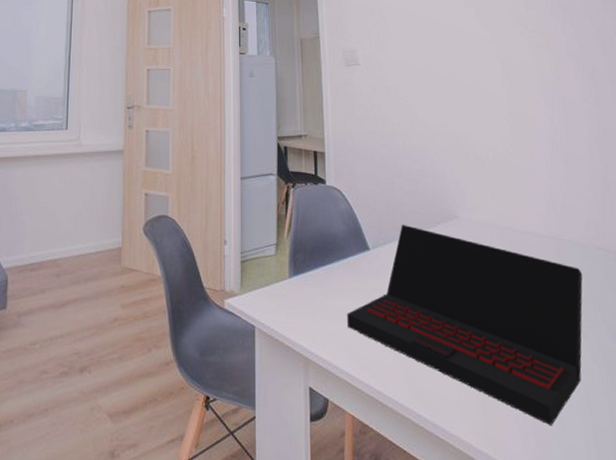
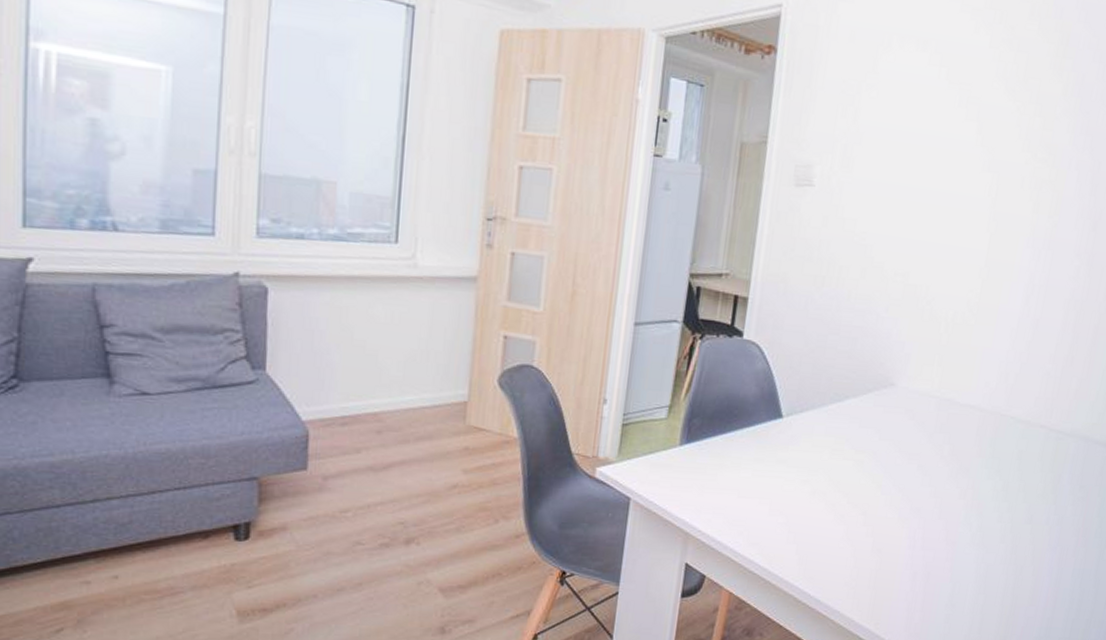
laptop: present [347,225,583,425] -> none [741,391,1017,602]

